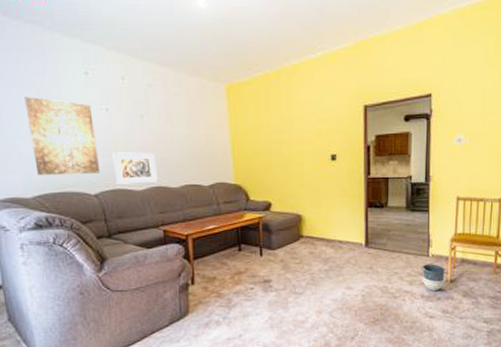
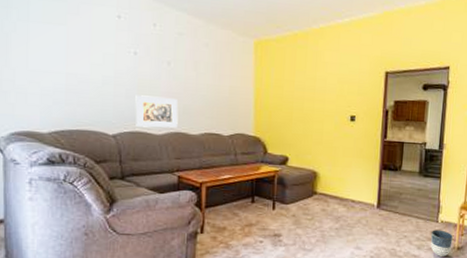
wall art: present [24,97,99,176] -> none [54,34,121,115]

